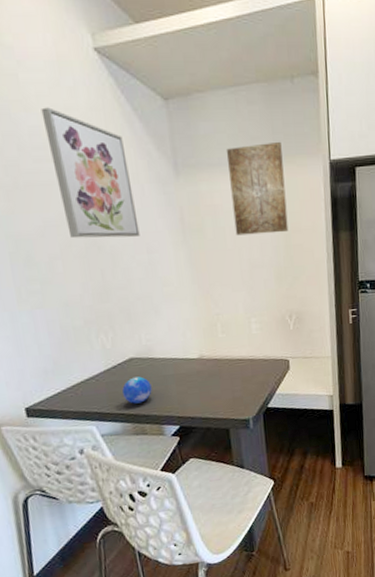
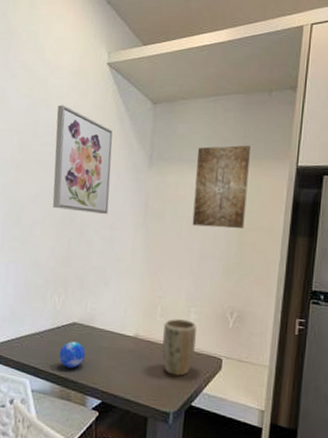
plant pot: none [226,331,263,385] -> present [162,318,197,376]

